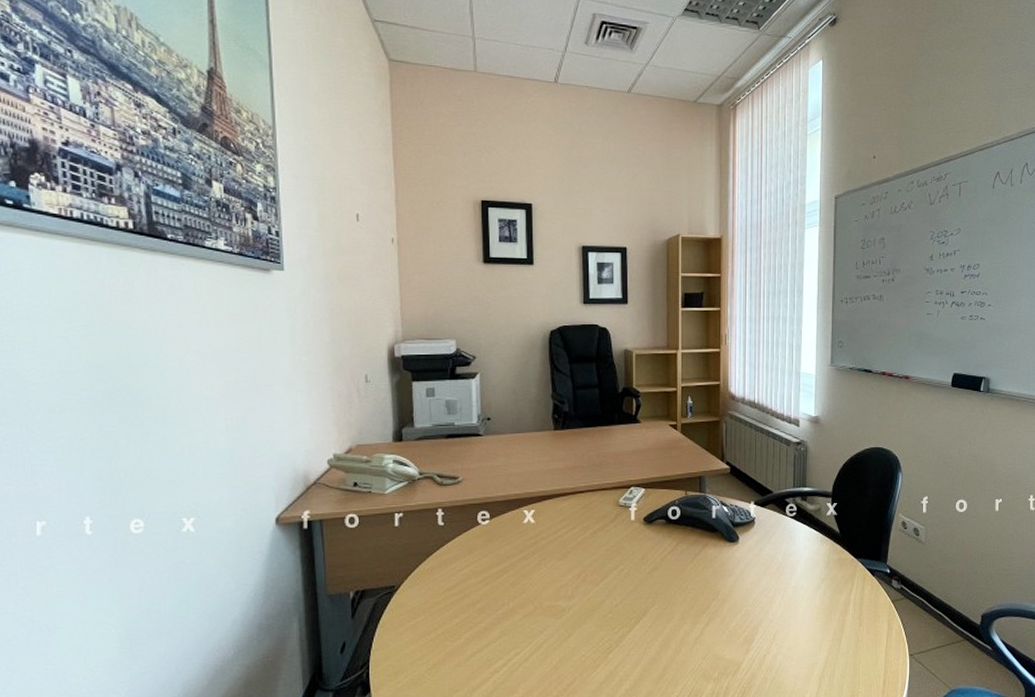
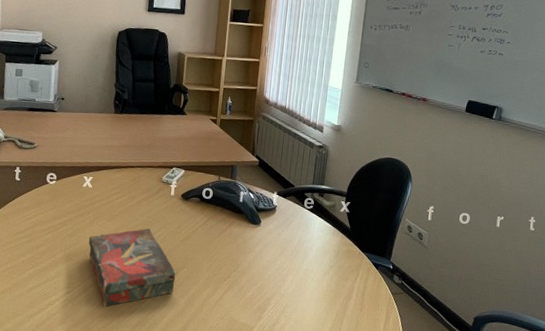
book: none [537,563,646,664] -> present [89,228,176,307]

